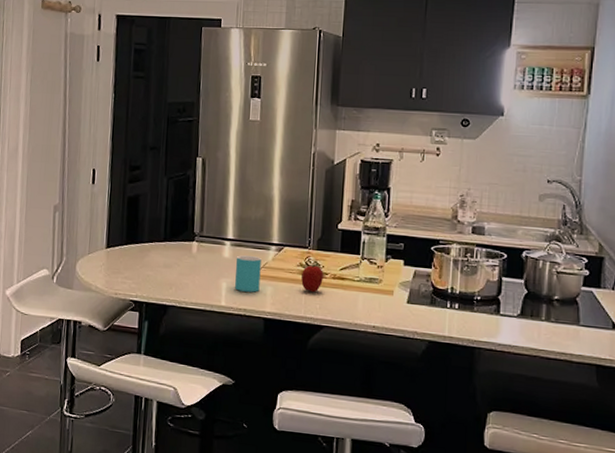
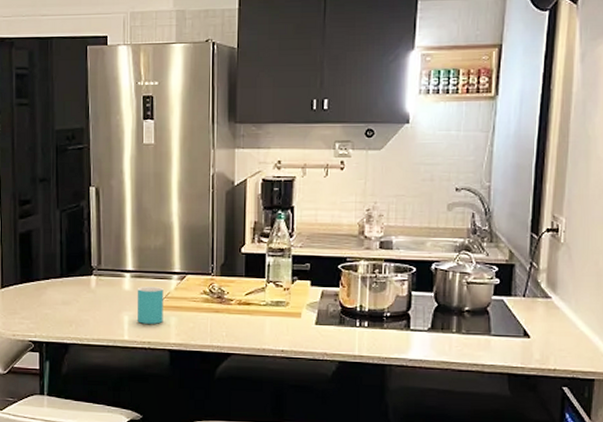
fruit: present [301,263,324,293] -> none [206,289,228,320]

